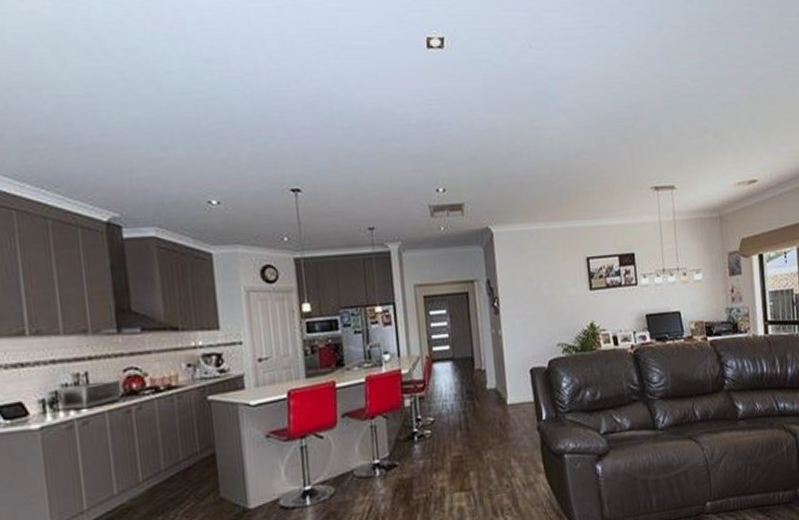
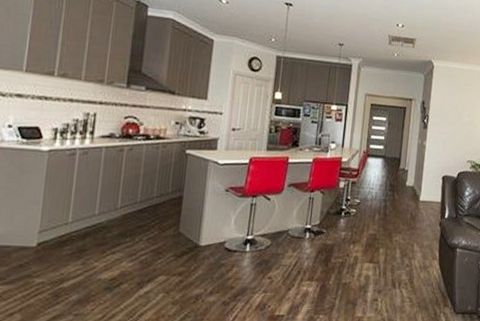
toaster: present [60,379,121,411] -> none [70,121,120,143]

